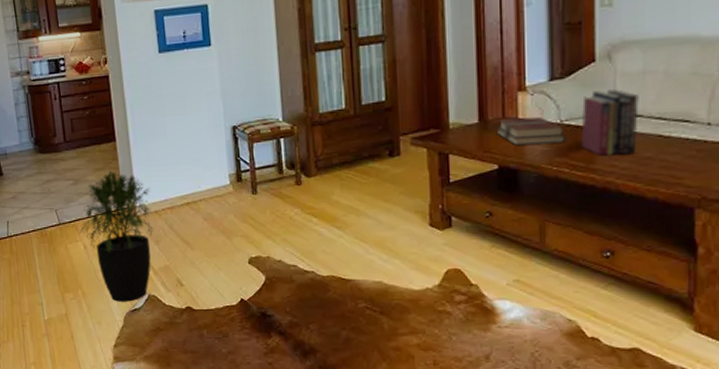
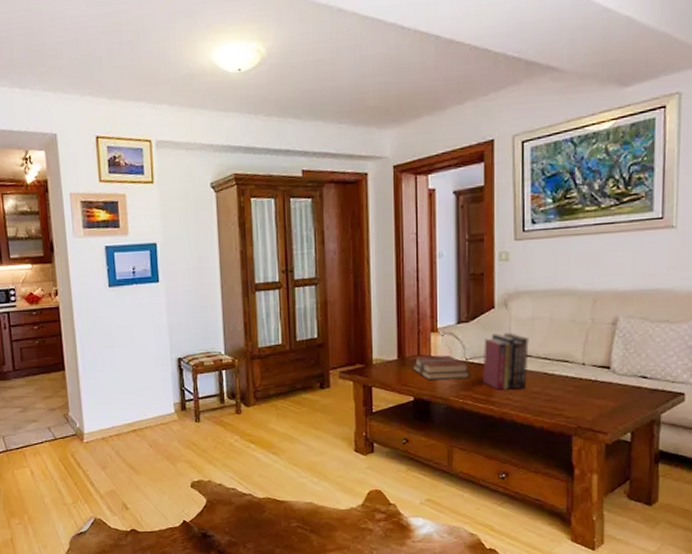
potted plant: present [79,170,154,302] -> none [27,398,101,526]

